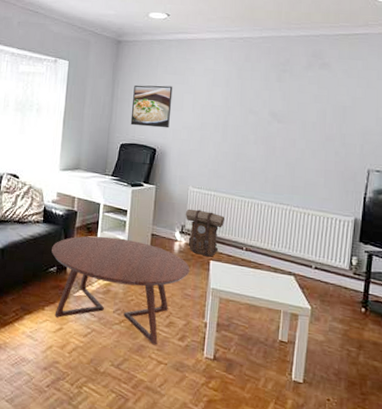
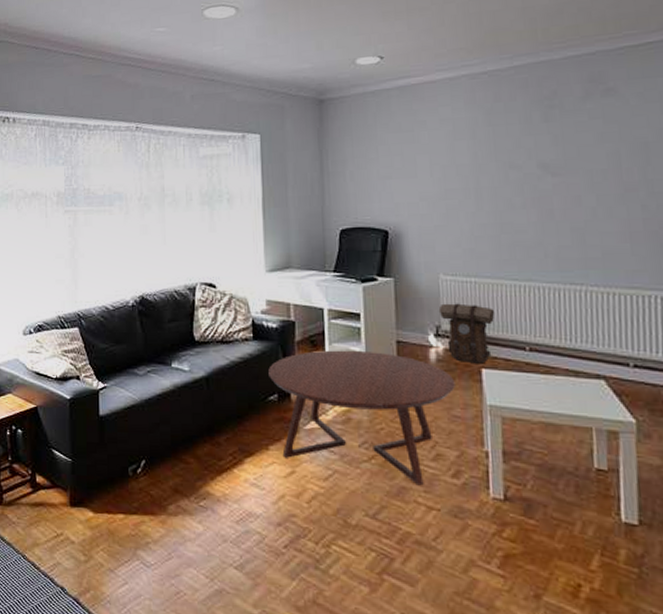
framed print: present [130,85,173,129] -> none [348,147,402,205]

